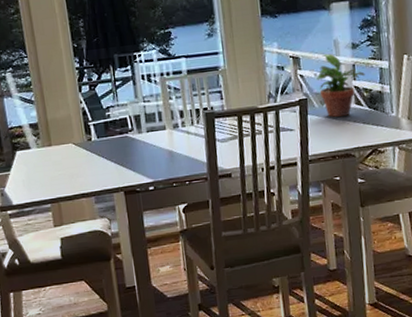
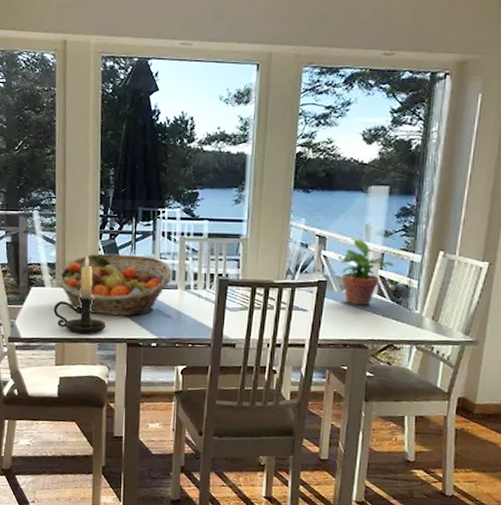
fruit basket: none [41,101,159,168] -> present [56,253,173,316]
candle holder: none [43,110,101,191] -> present [53,255,106,335]

